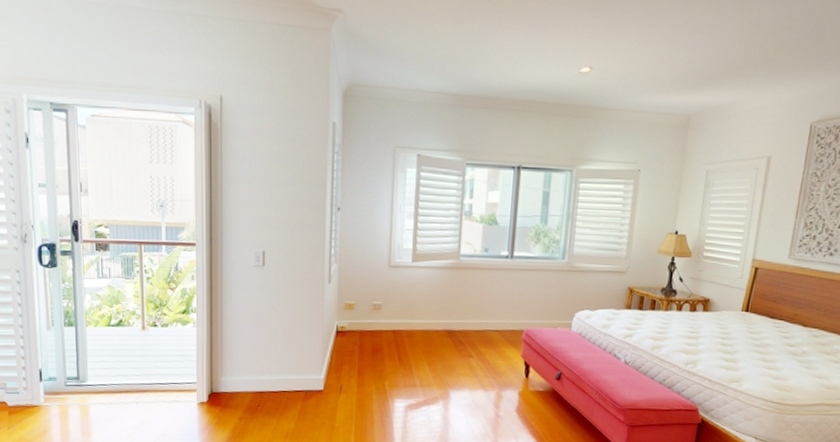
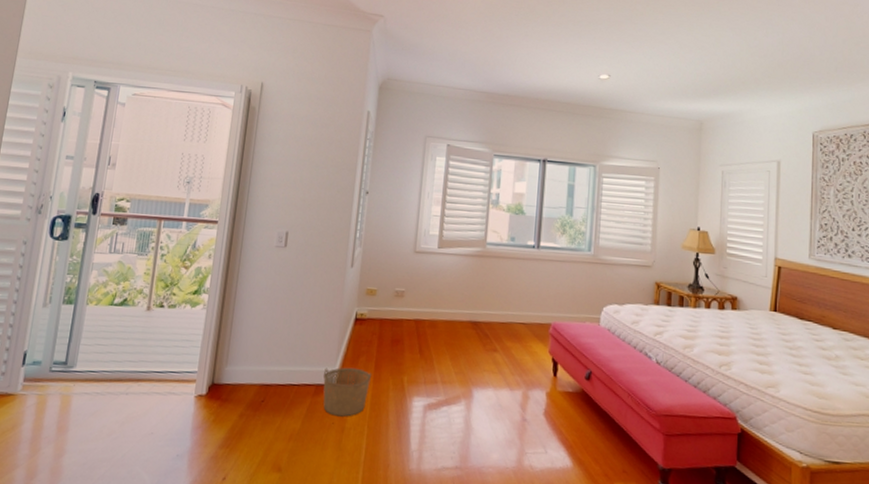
basket: none [311,375,356,418] -> present [323,367,372,417]

